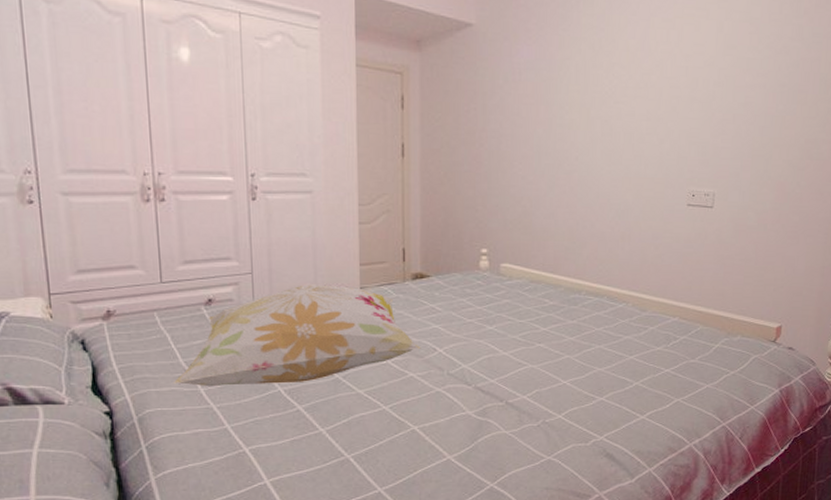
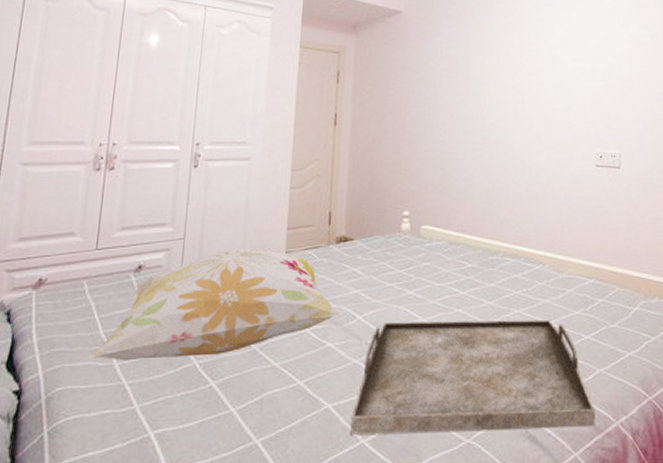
serving tray: none [437,354,671,452] -> present [350,319,596,435]

